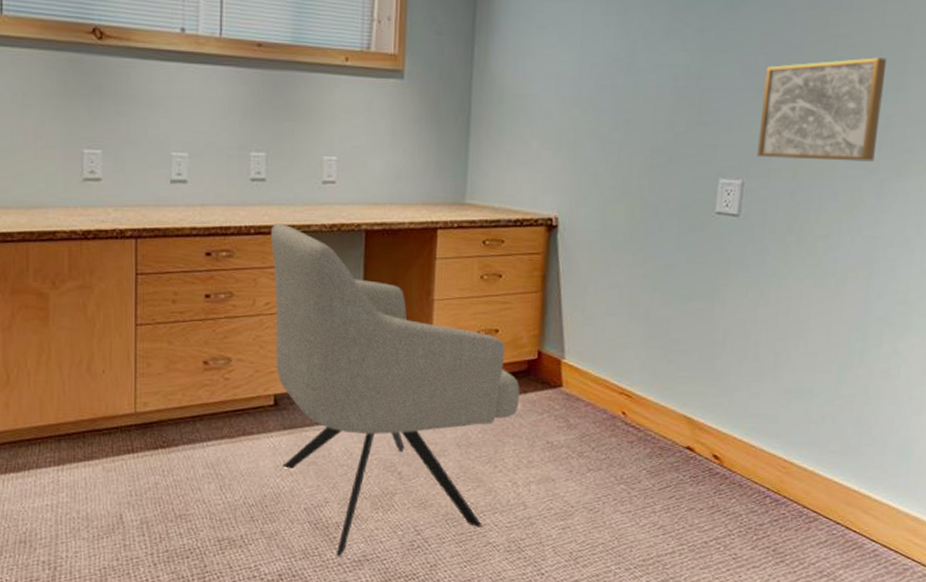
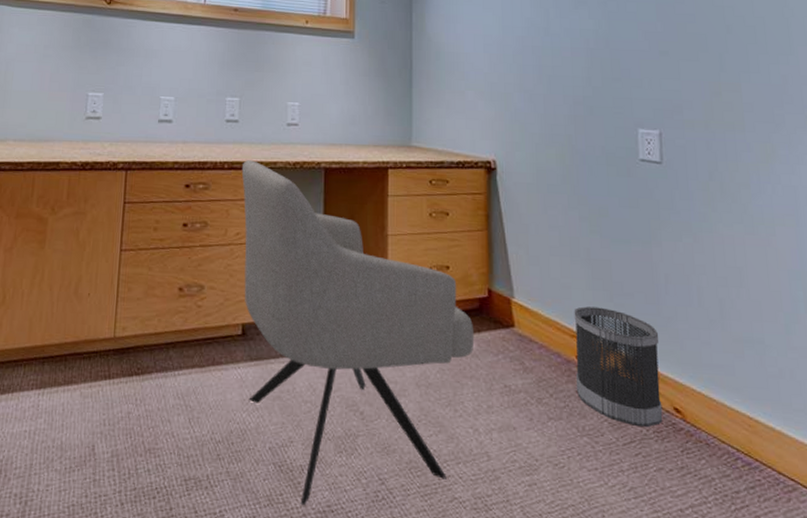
wastebasket: none [618,364,709,474] -> present [574,306,663,428]
wall art: present [757,57,888,162] -> none [665,26,779,116]

